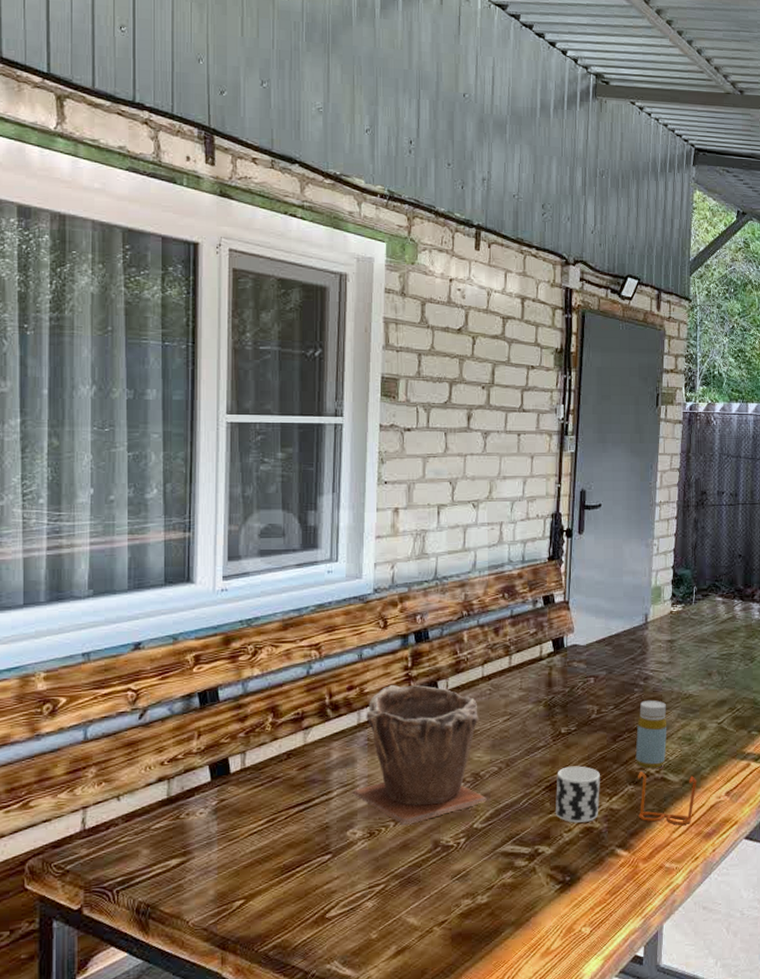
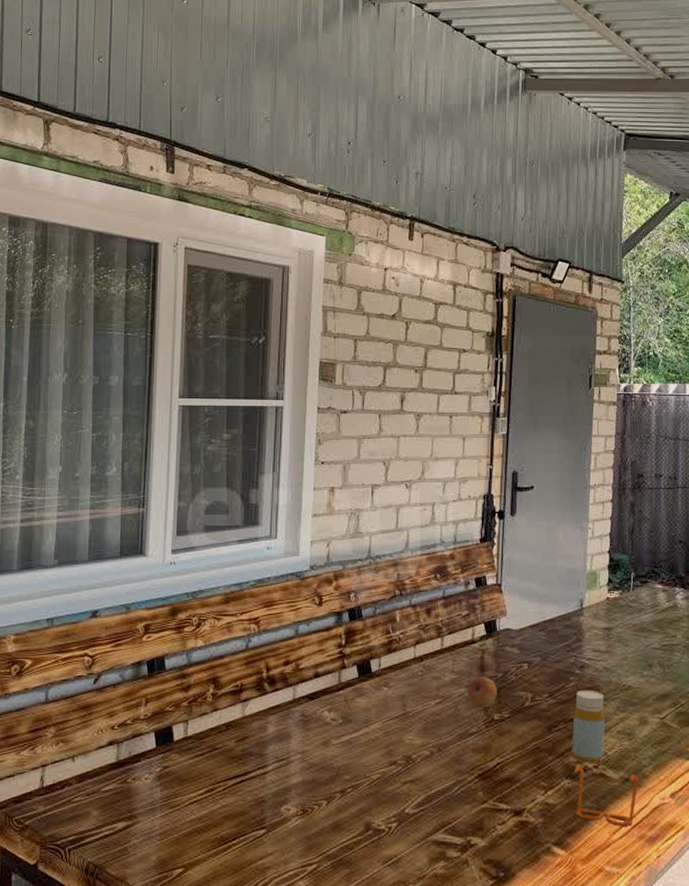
plant pot: present [352,684,488,825] -> none [287,661,420,805]
fruit: none [535,692,564,722] -> present [467,676,497,707]
cup: present [556,766,600,823] -> none [489,755,535,815]

